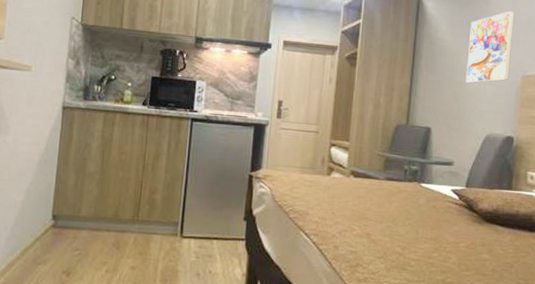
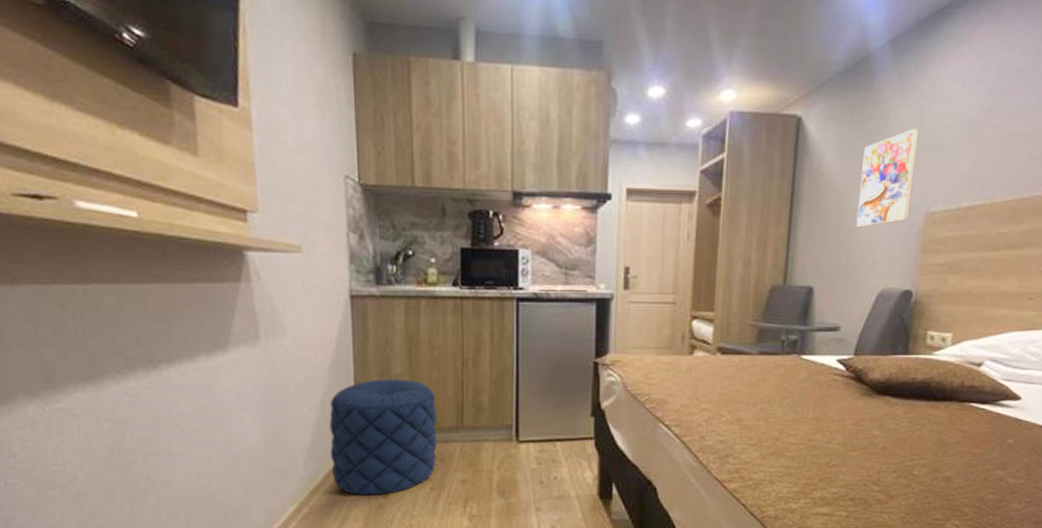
pouf: none [27,175,119,273] -> present [329,379,438,496]

